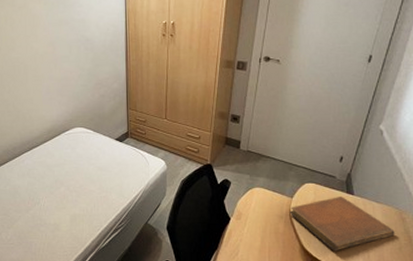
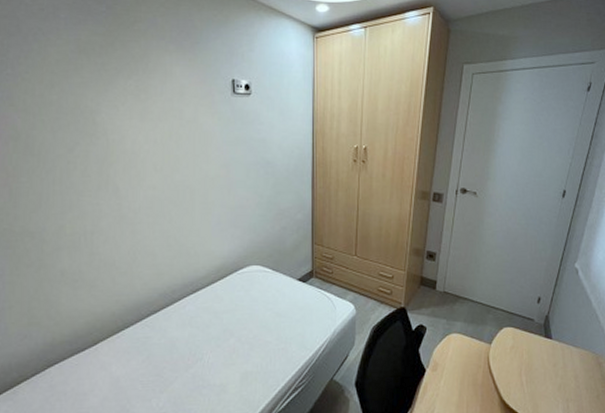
notebook: present [289,197,395,251] -> none [488,341,592,403]

